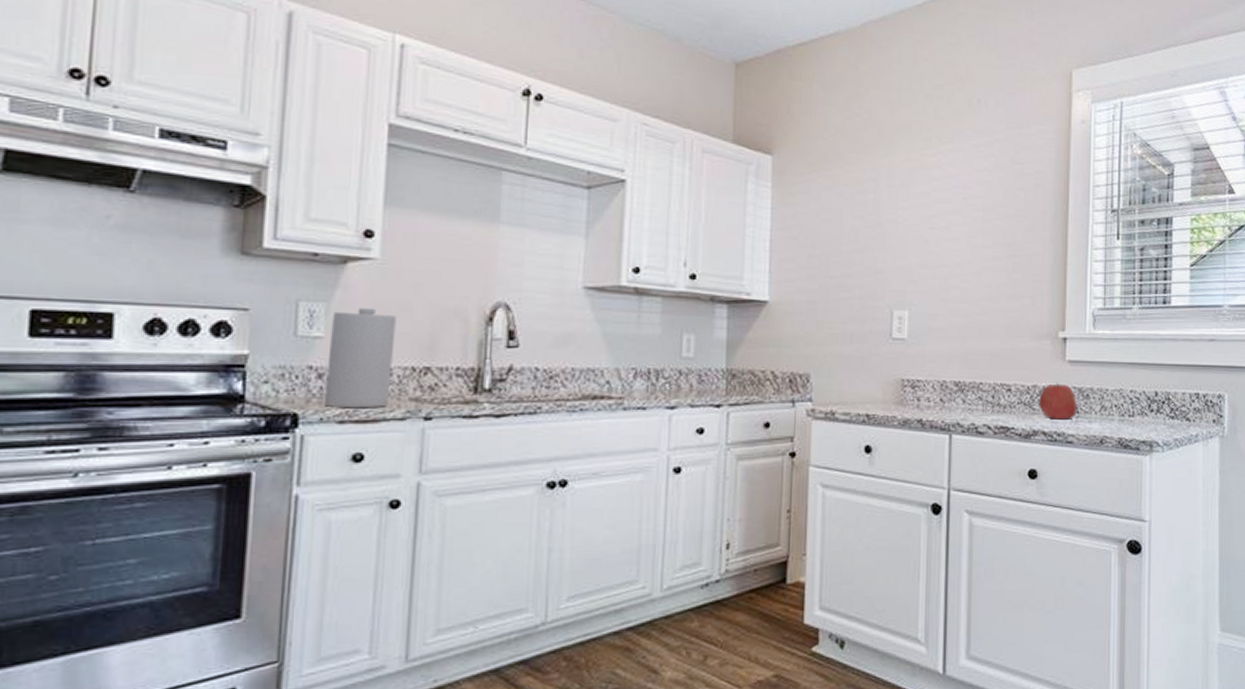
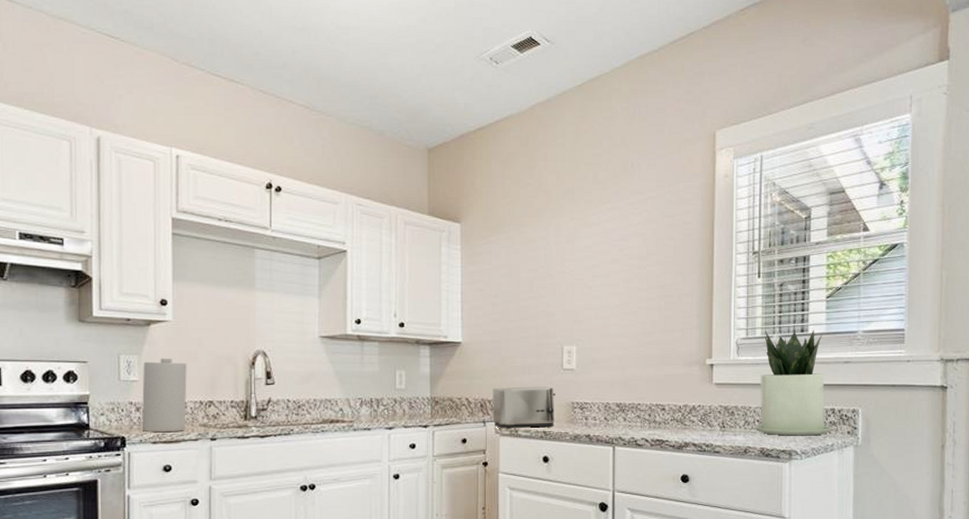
toaster: none [804,358,882,412] -> present [493,386,555,430]
apple: present [1039,382,1078,420] -> none [690,402,724,433]
planter: none [1112,301,1196,424] -> present [754,330,832,436]

